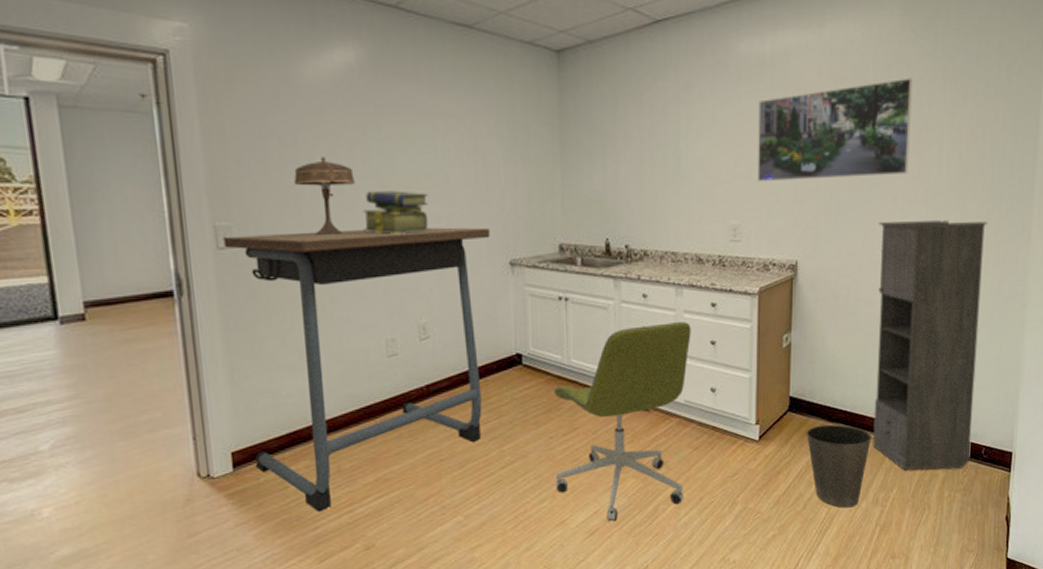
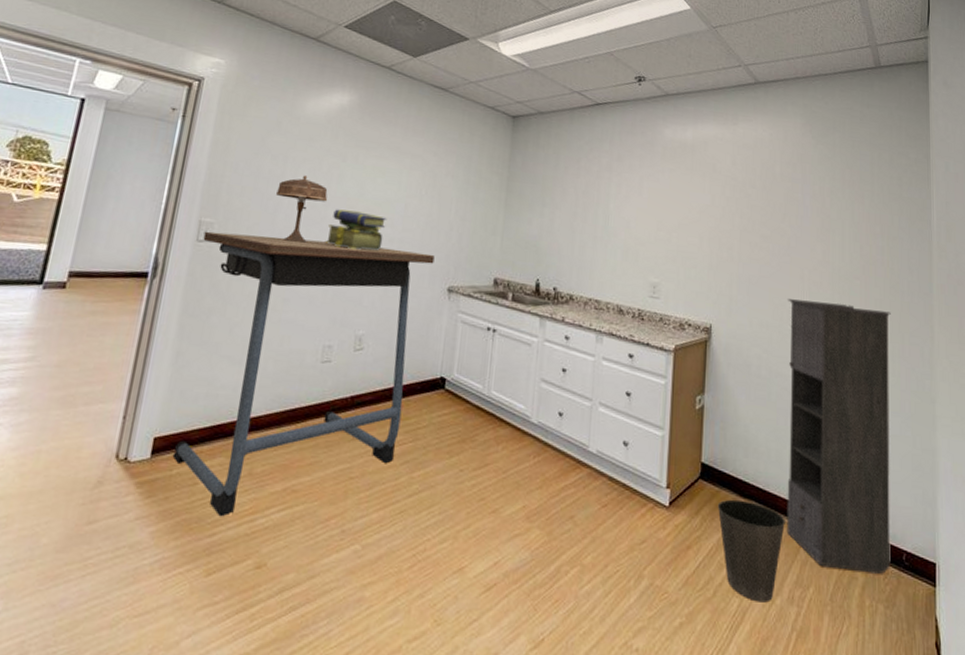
office chair: present [554,322,691,522] -> none [459,367,608,578]
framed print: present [758,77,913,183] -> none [677,175,815,258]

